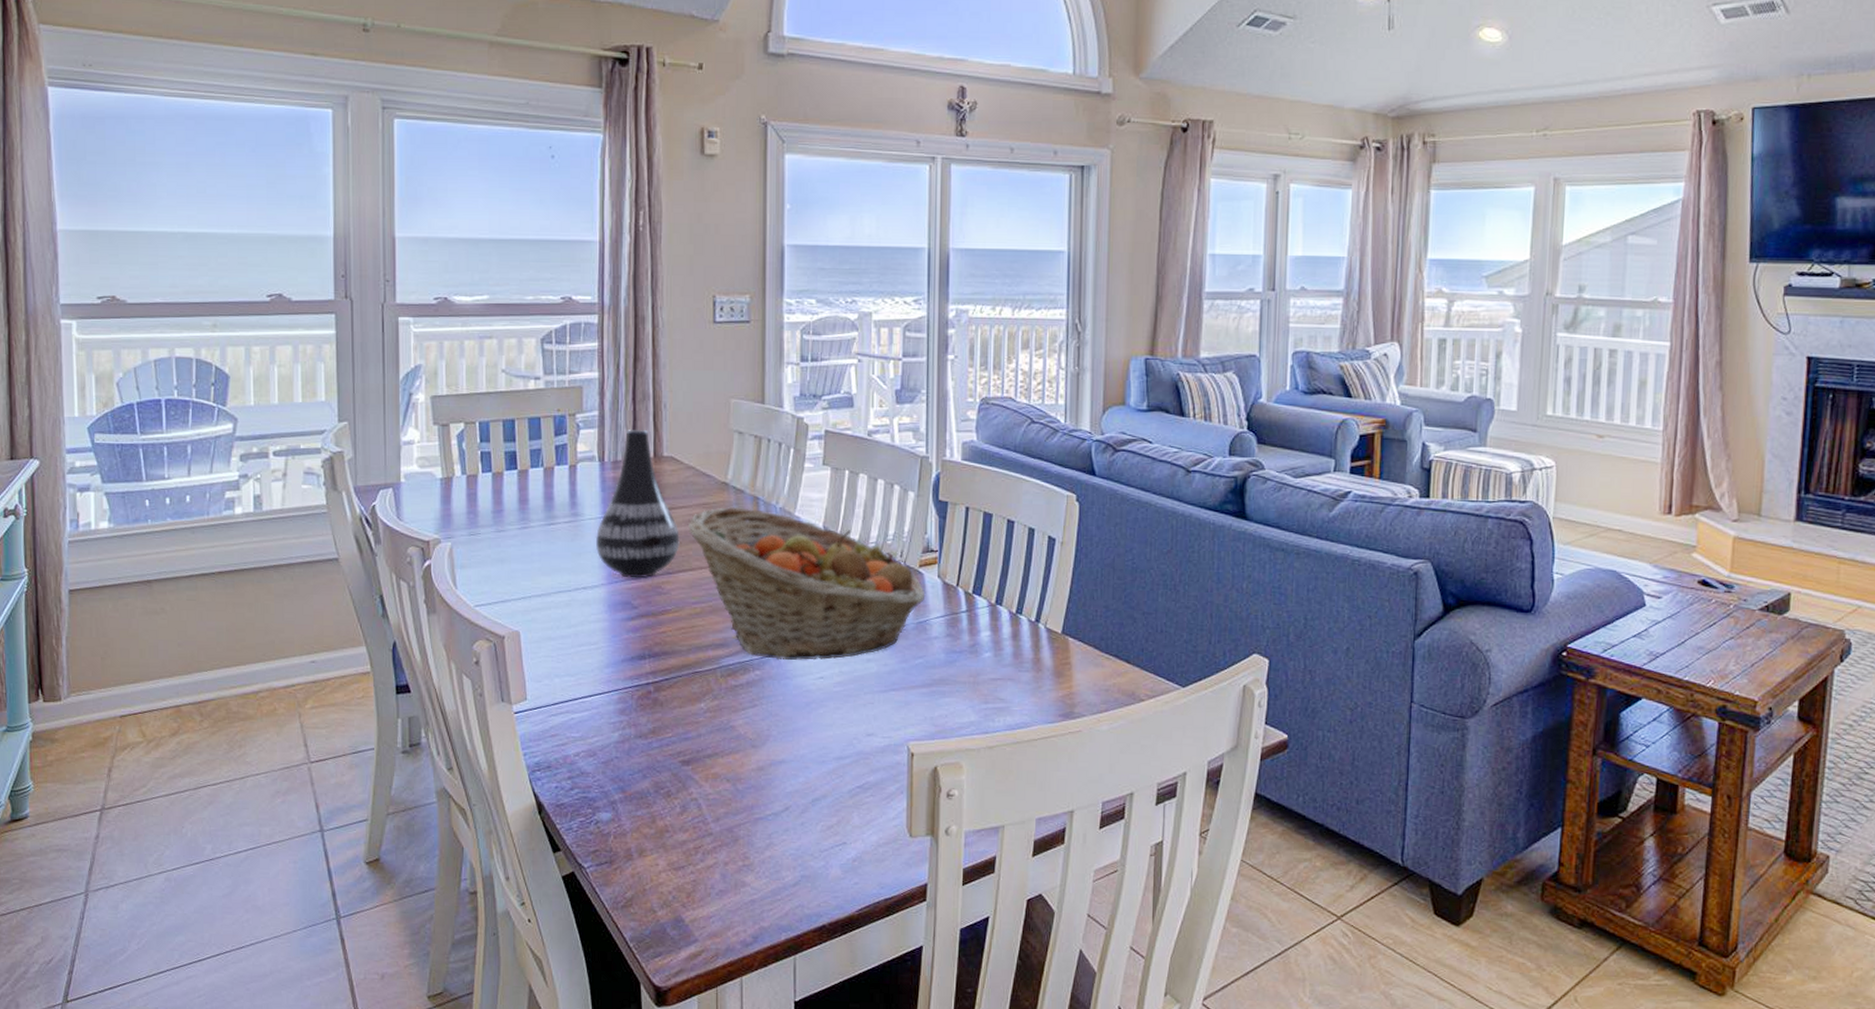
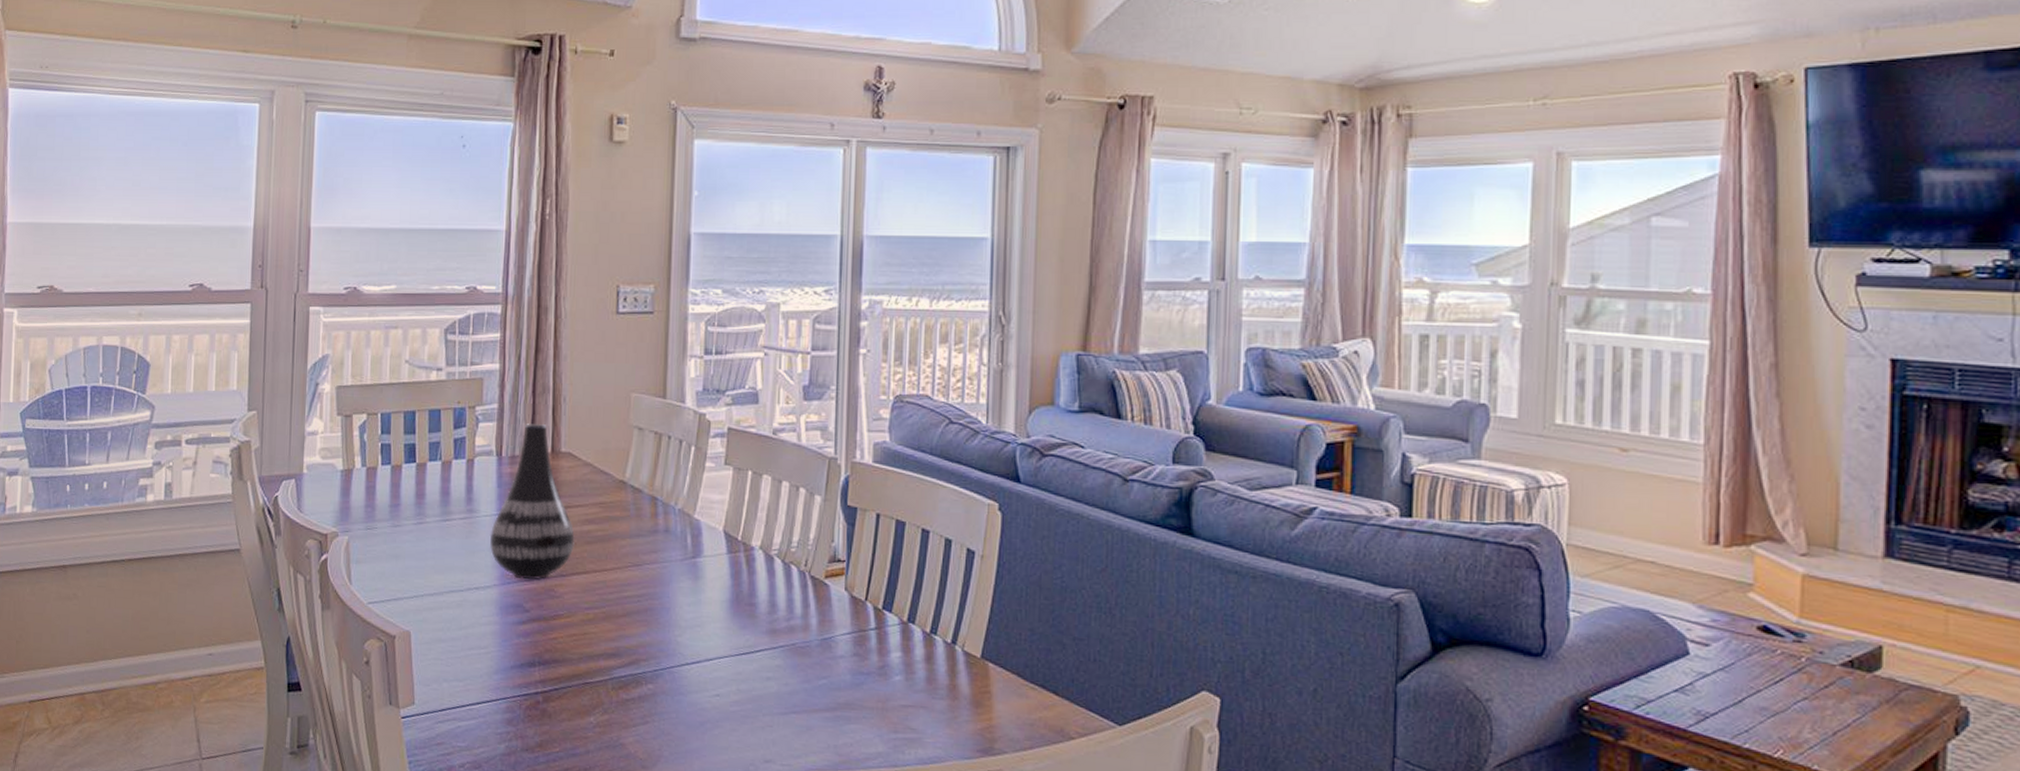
fruit basket: present [688,506,926,661] -> none [584,506,831,676]

